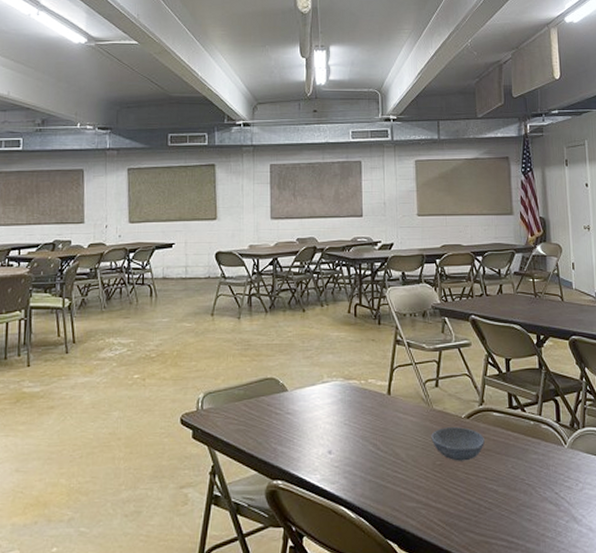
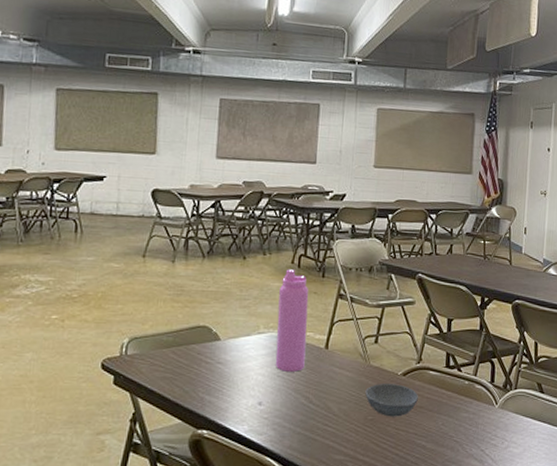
water bottle: none [339,318,369,419] -> present [275,269,309,372]

